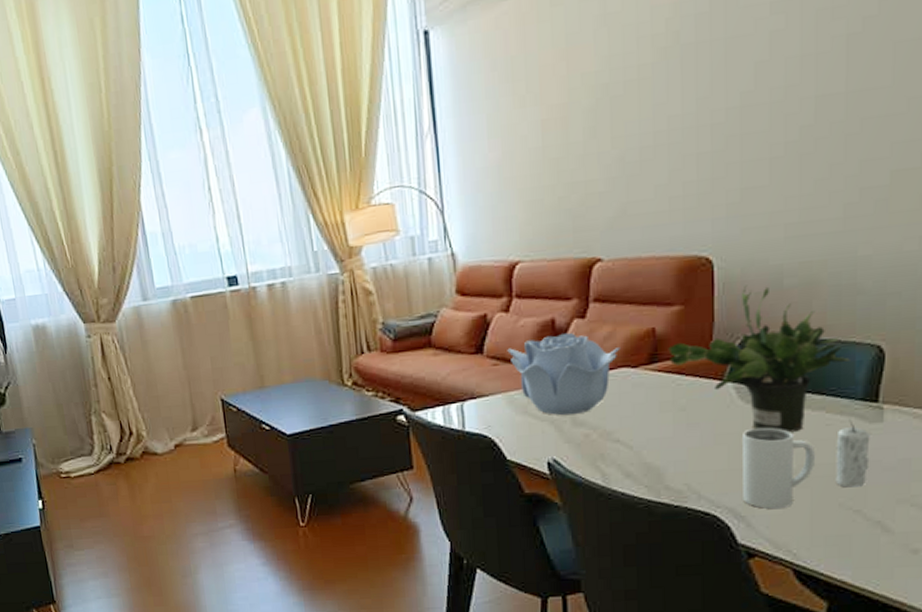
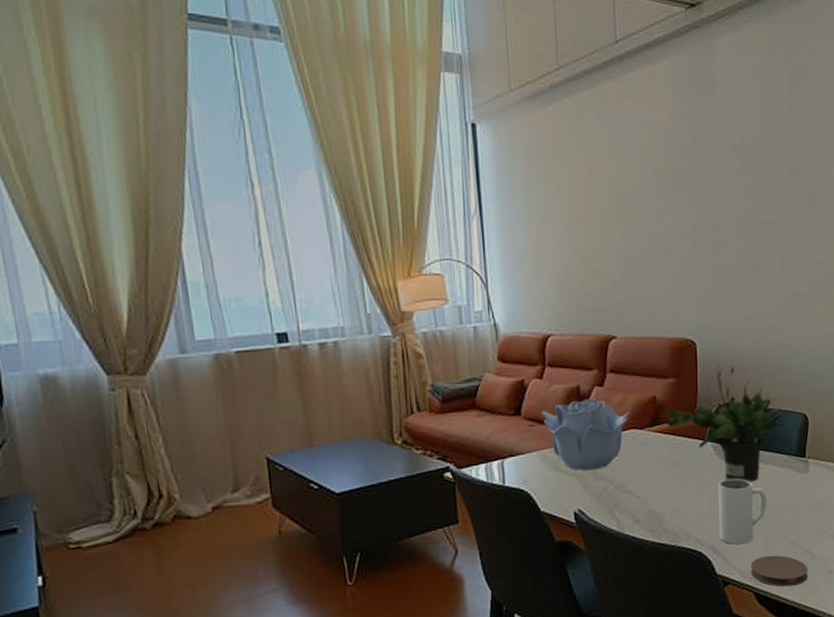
coaster: none [788,525,878,566] -> present [750,555,808,587]
candle: present [835,420,870,488] -> none [780,471,801,525]

